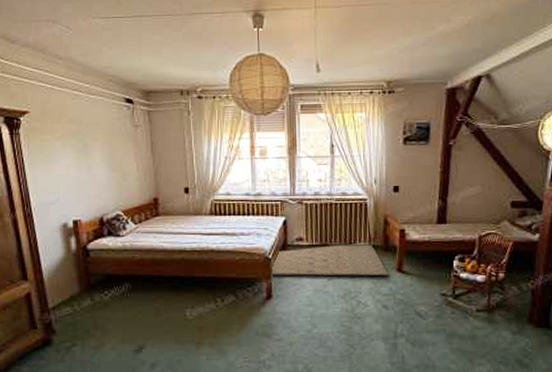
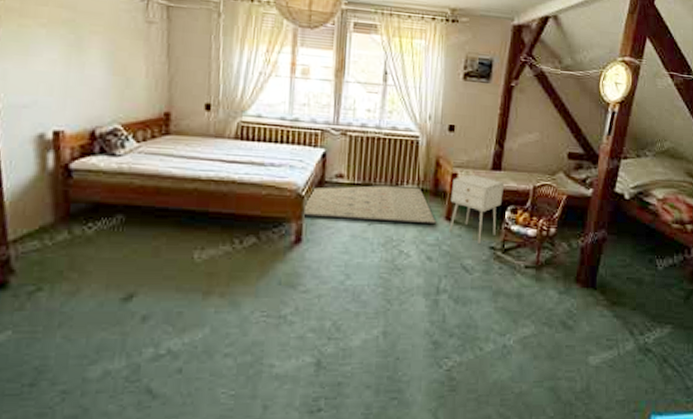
nightstand: none [400,229,450,291] -> present [449,174,504,243]

